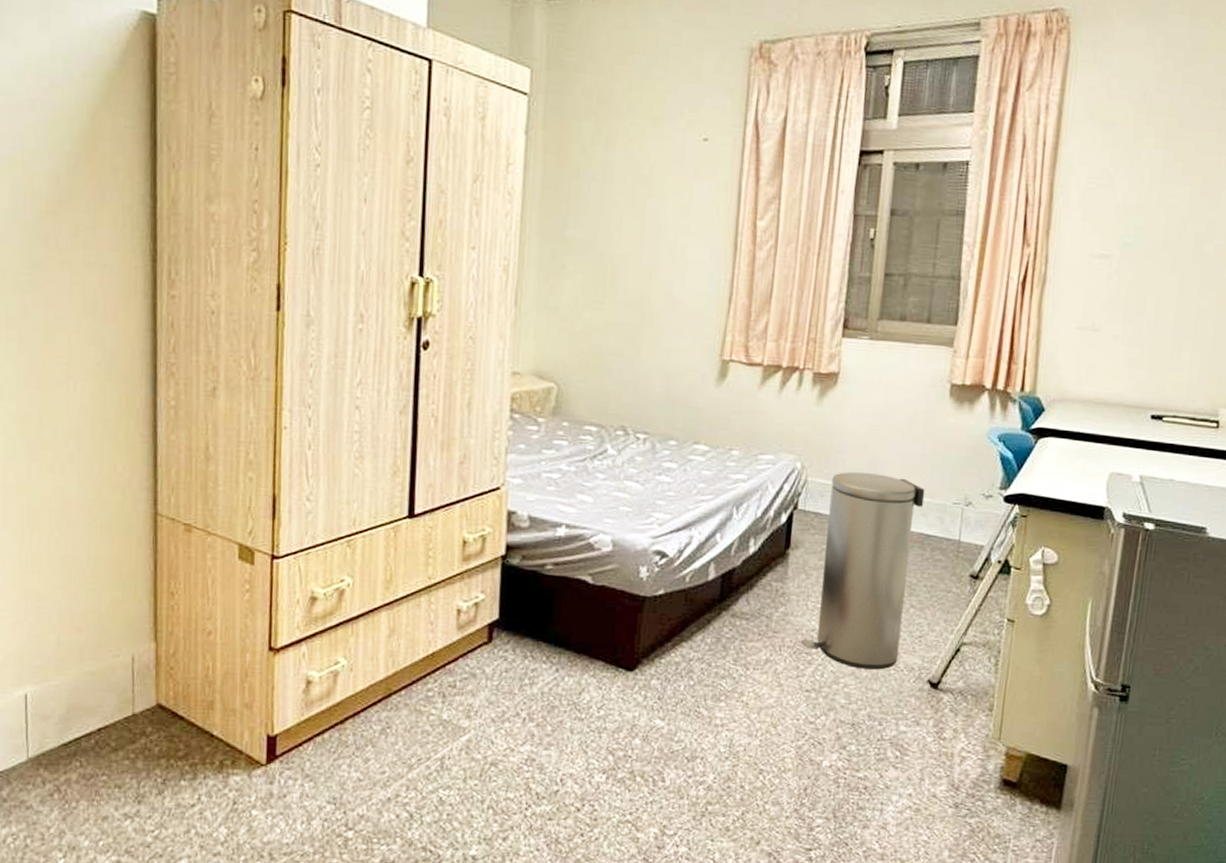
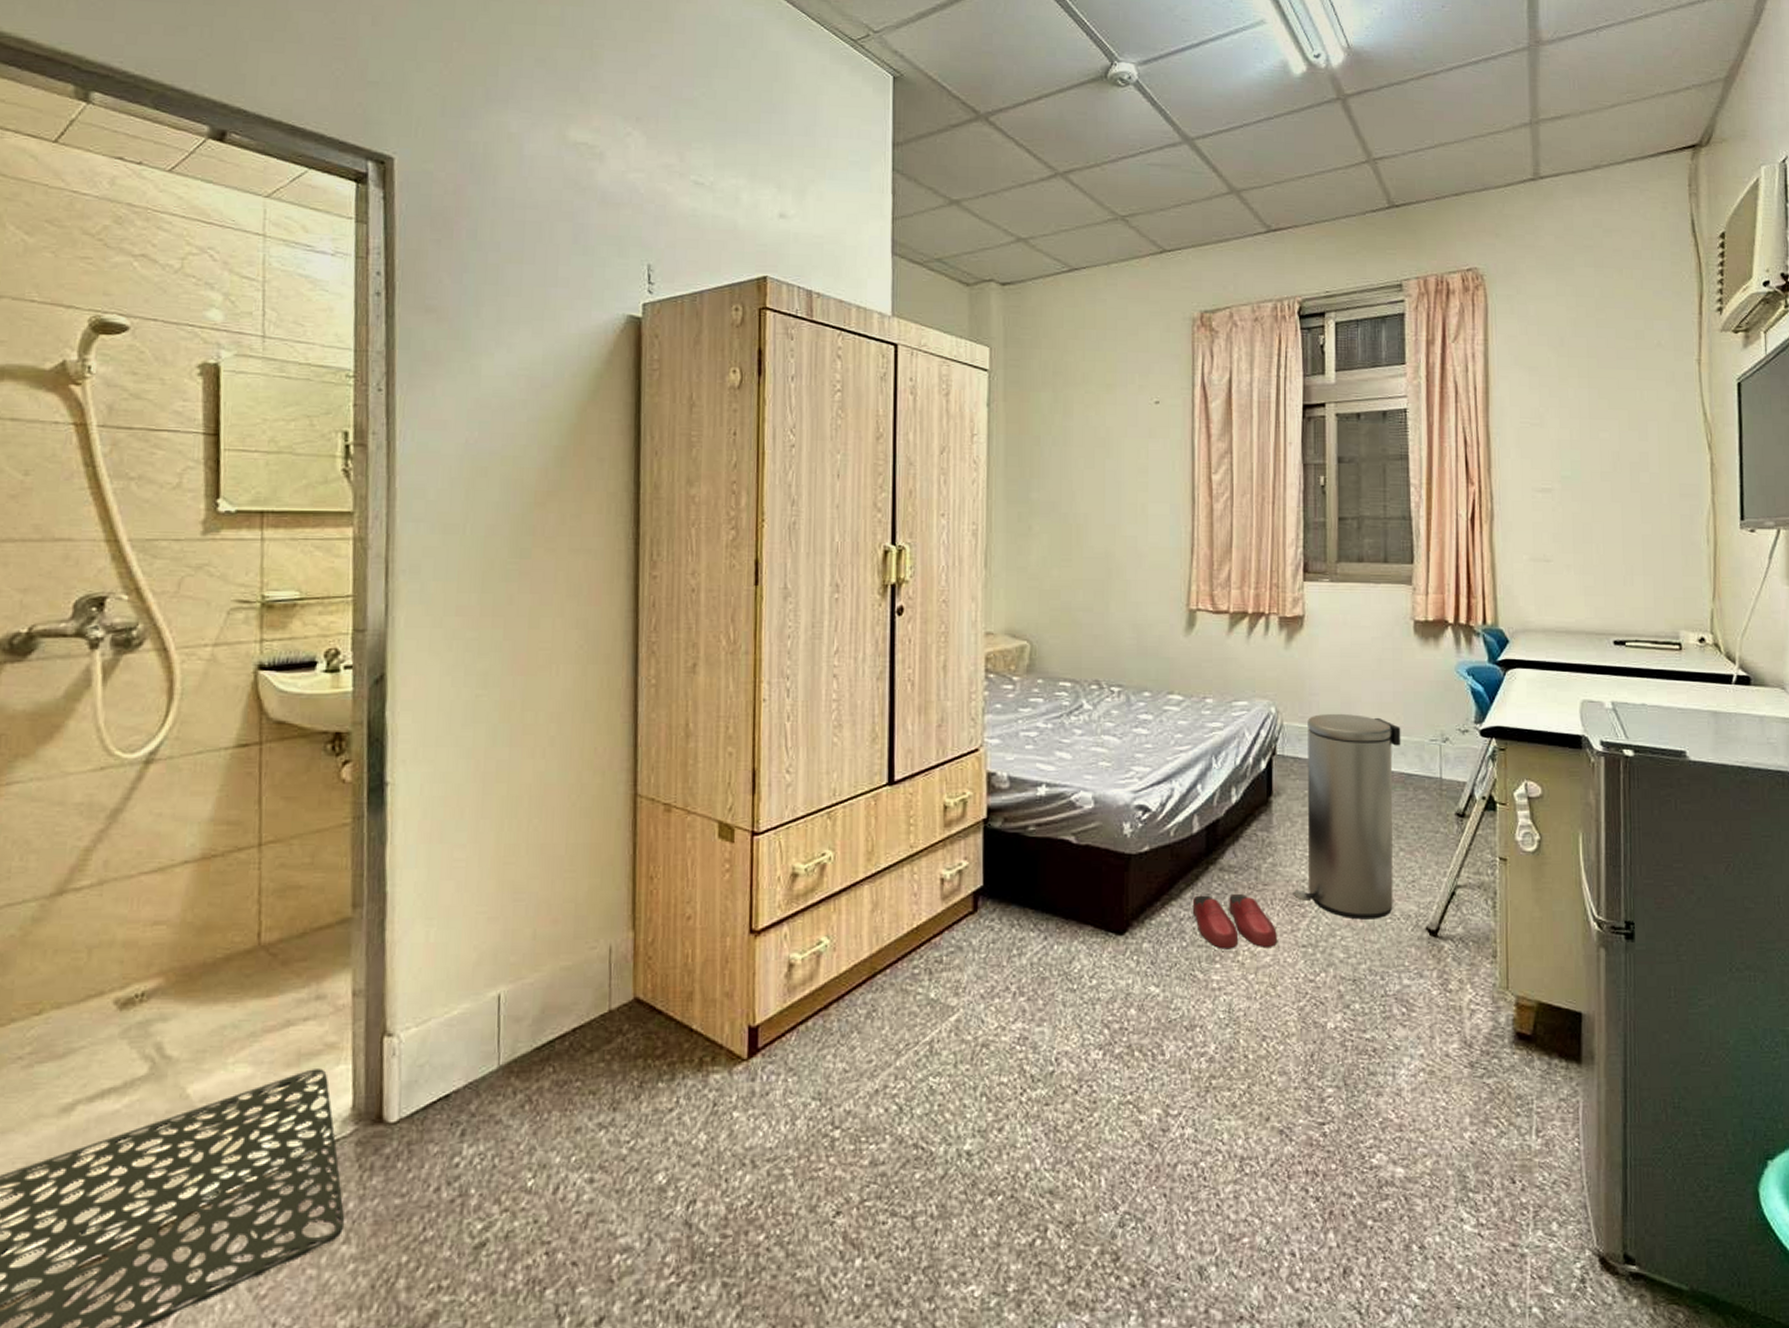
slippers: none [702,638,783,690] -> present [1192,893,1277,949]

